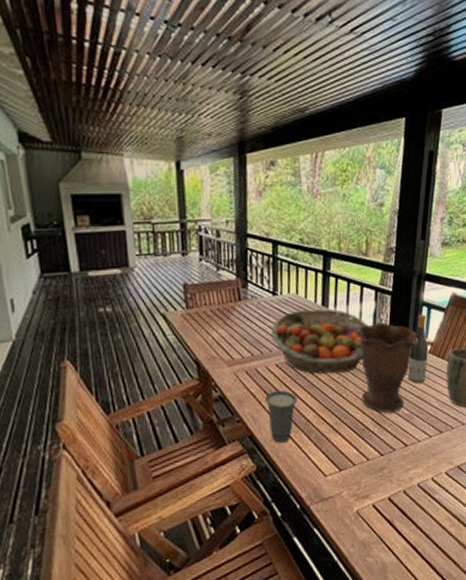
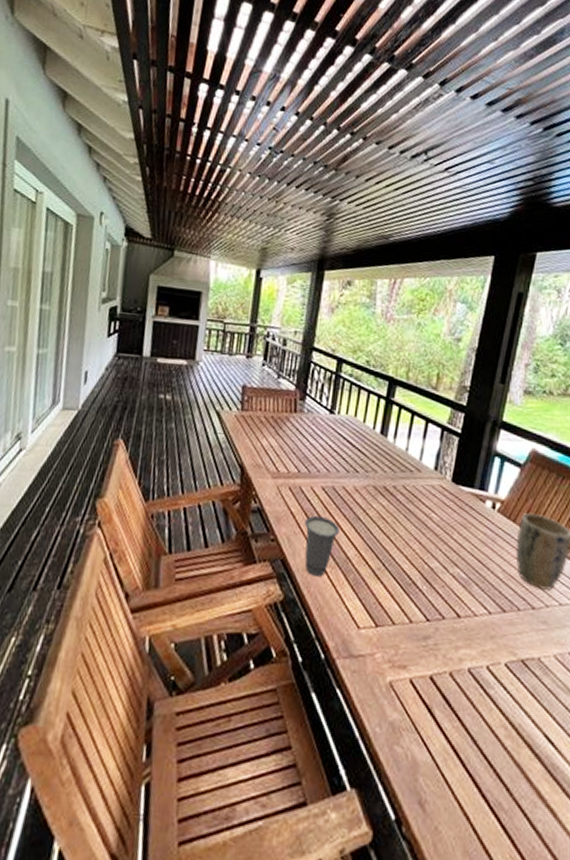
fruit basket: present [271,308,367,374] -> none [322,434,428,513]
vase: present [355,323,419,413] -> none [412,464,487,572]
wine bottle: present [407,314,428,384] -> none [469,465,499,545]

